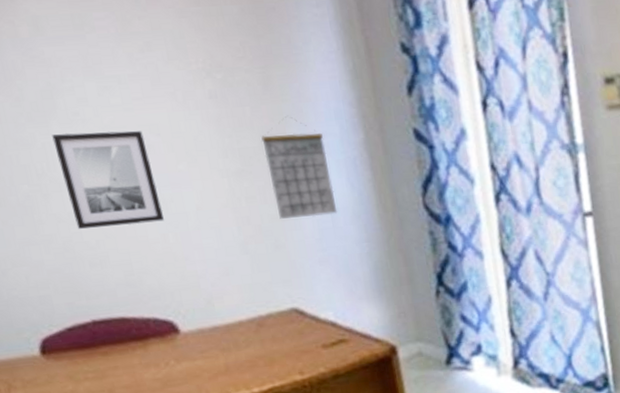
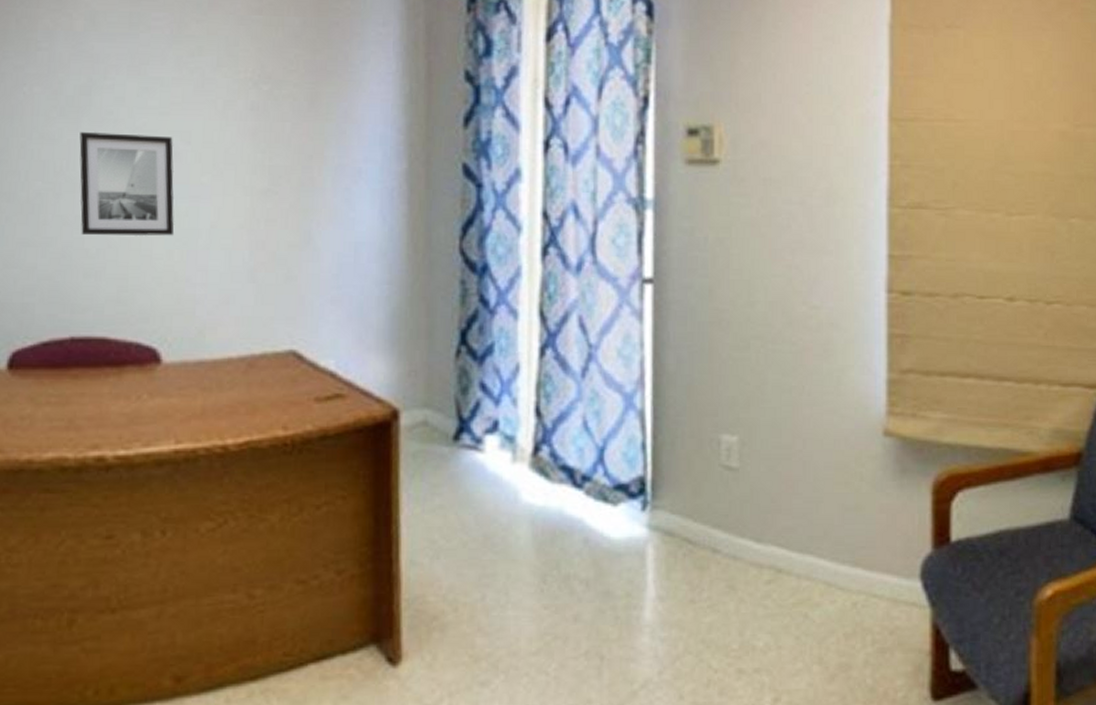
calendar: present [261,116,338,219] -> none [296,137,363,249]

